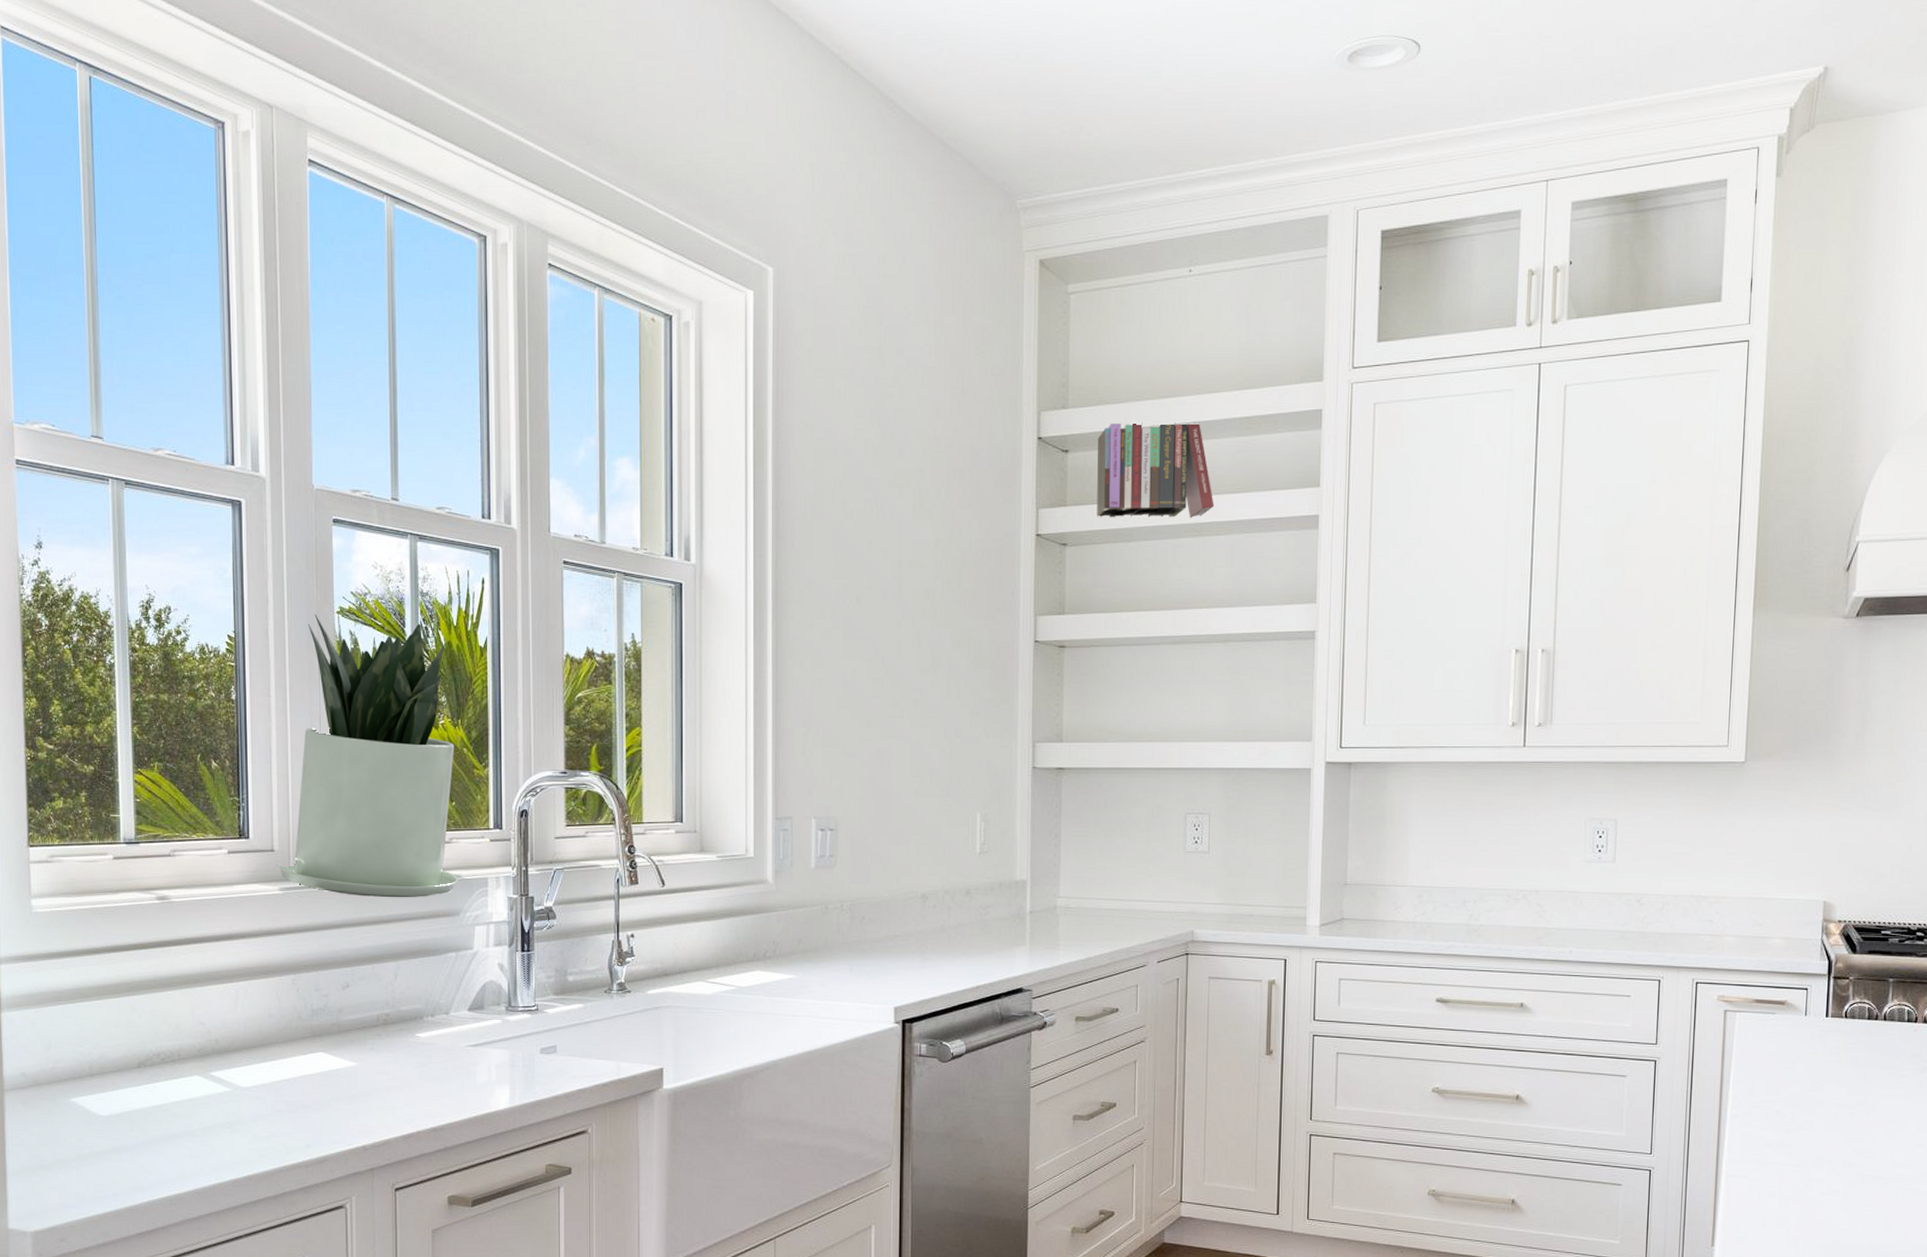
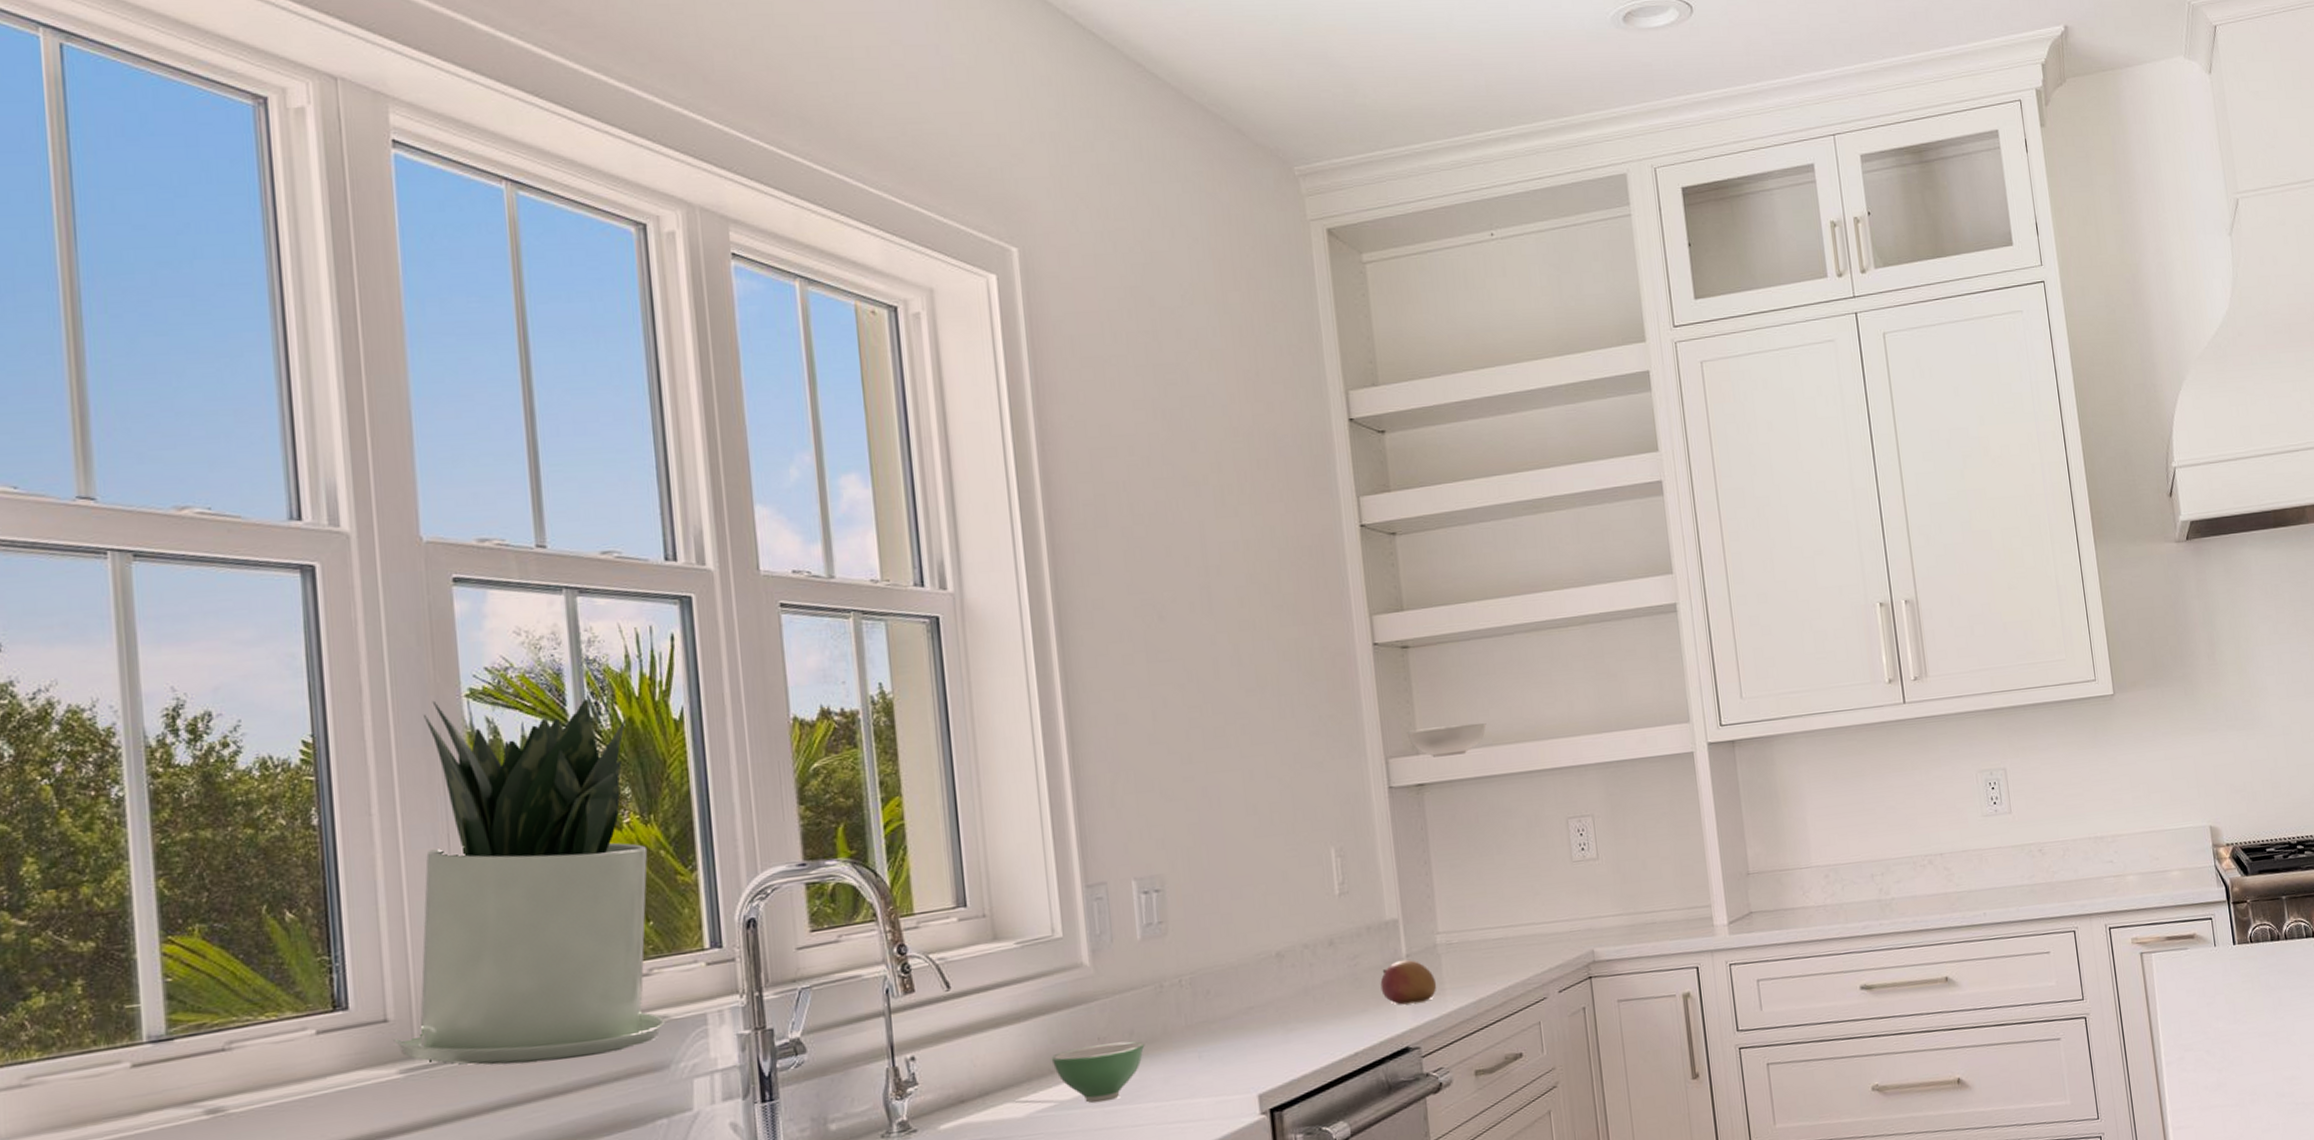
bowl: none [736,947,809,993] -> present [1051,1041,1145,1104]
fruit: none [1005,915,1053,953] -> present [1380,959,1437,1005]
bowl: none [1054,720,1125,746] -> present [1407,722,1487,758]
books: present [1097,422,1215,519] -> none [1415,391,1552,502]

